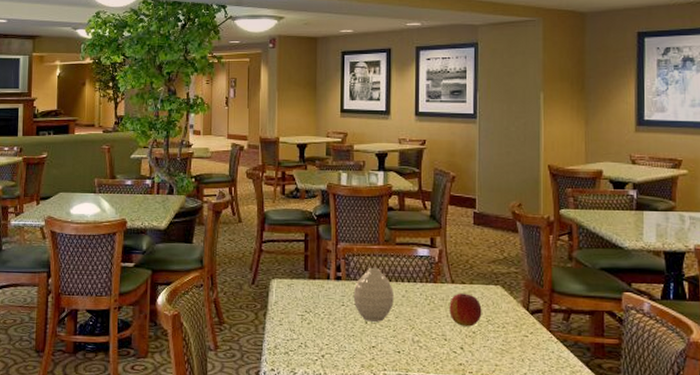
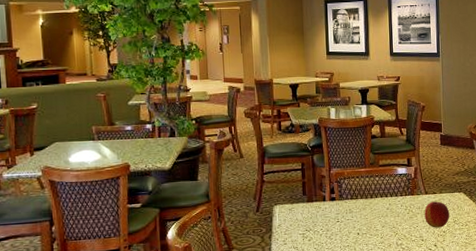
vase: present [353,268,394,322] -> none [346,188,380,233]

